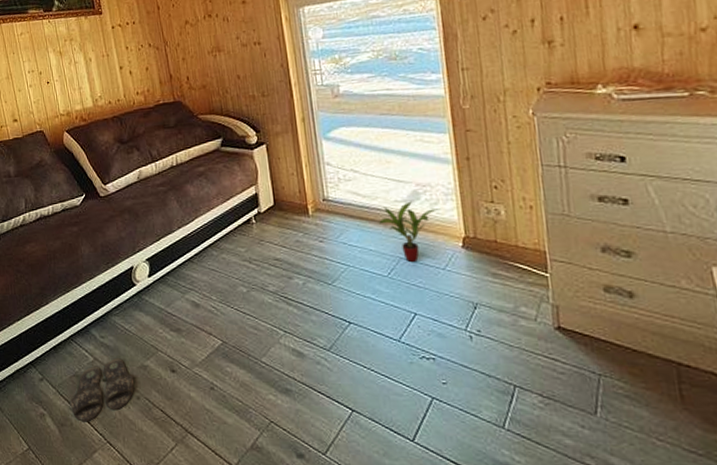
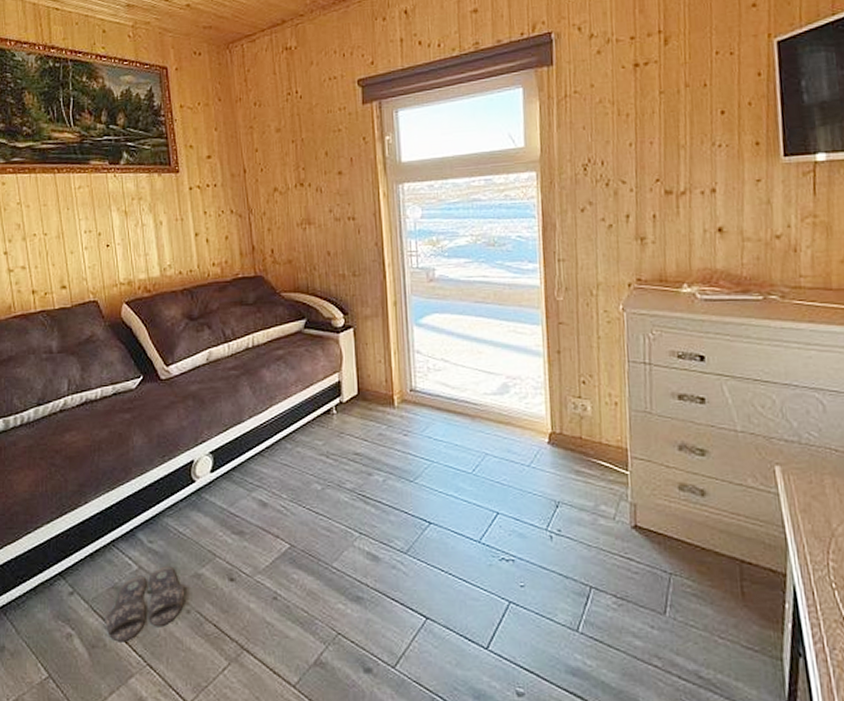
potted plant: present [379,201,438,262] -> none [467,394,526,458]

